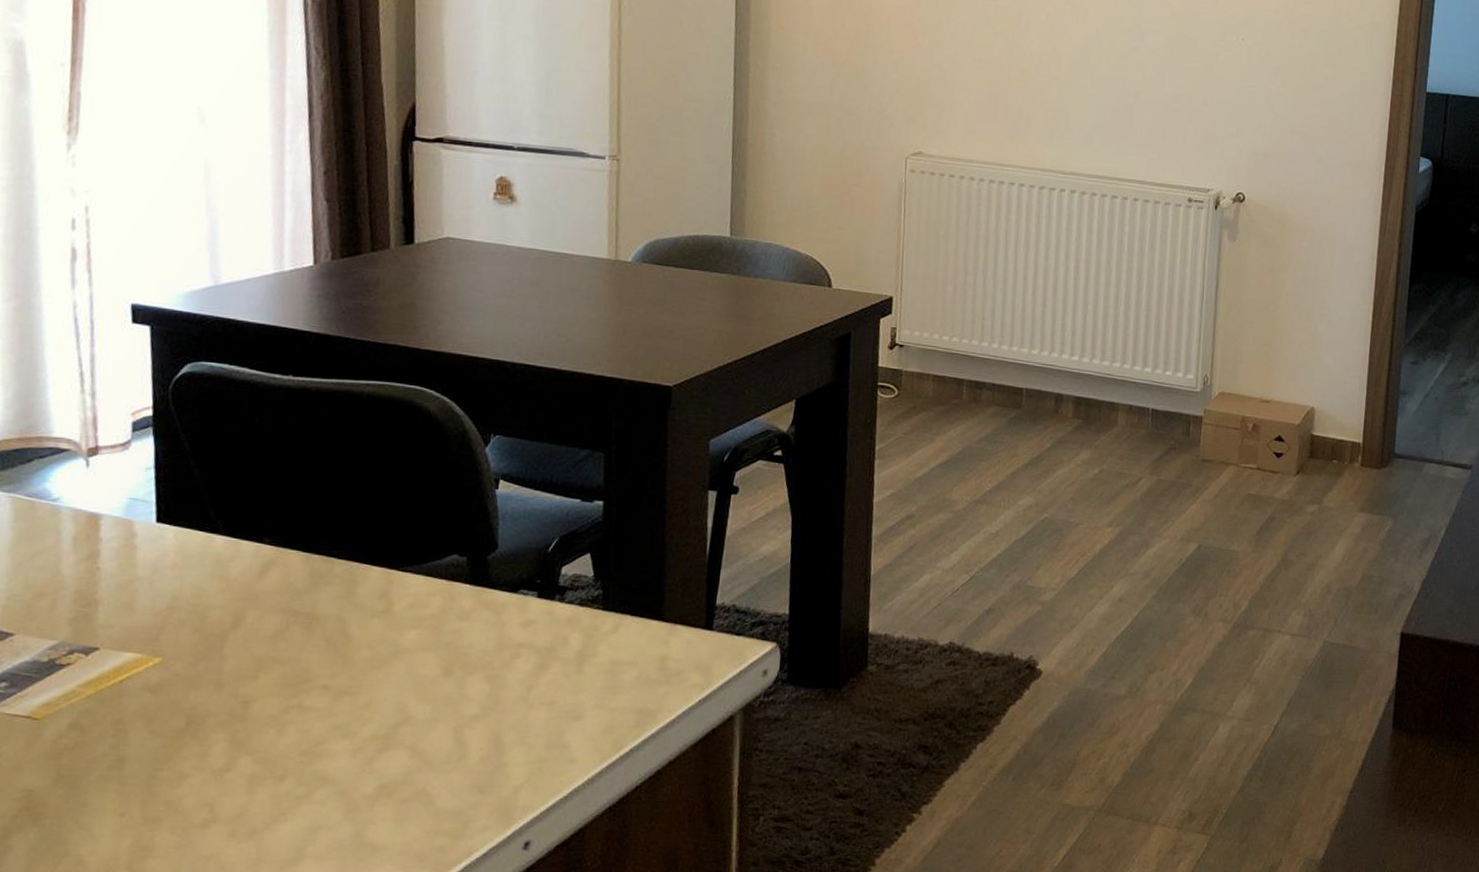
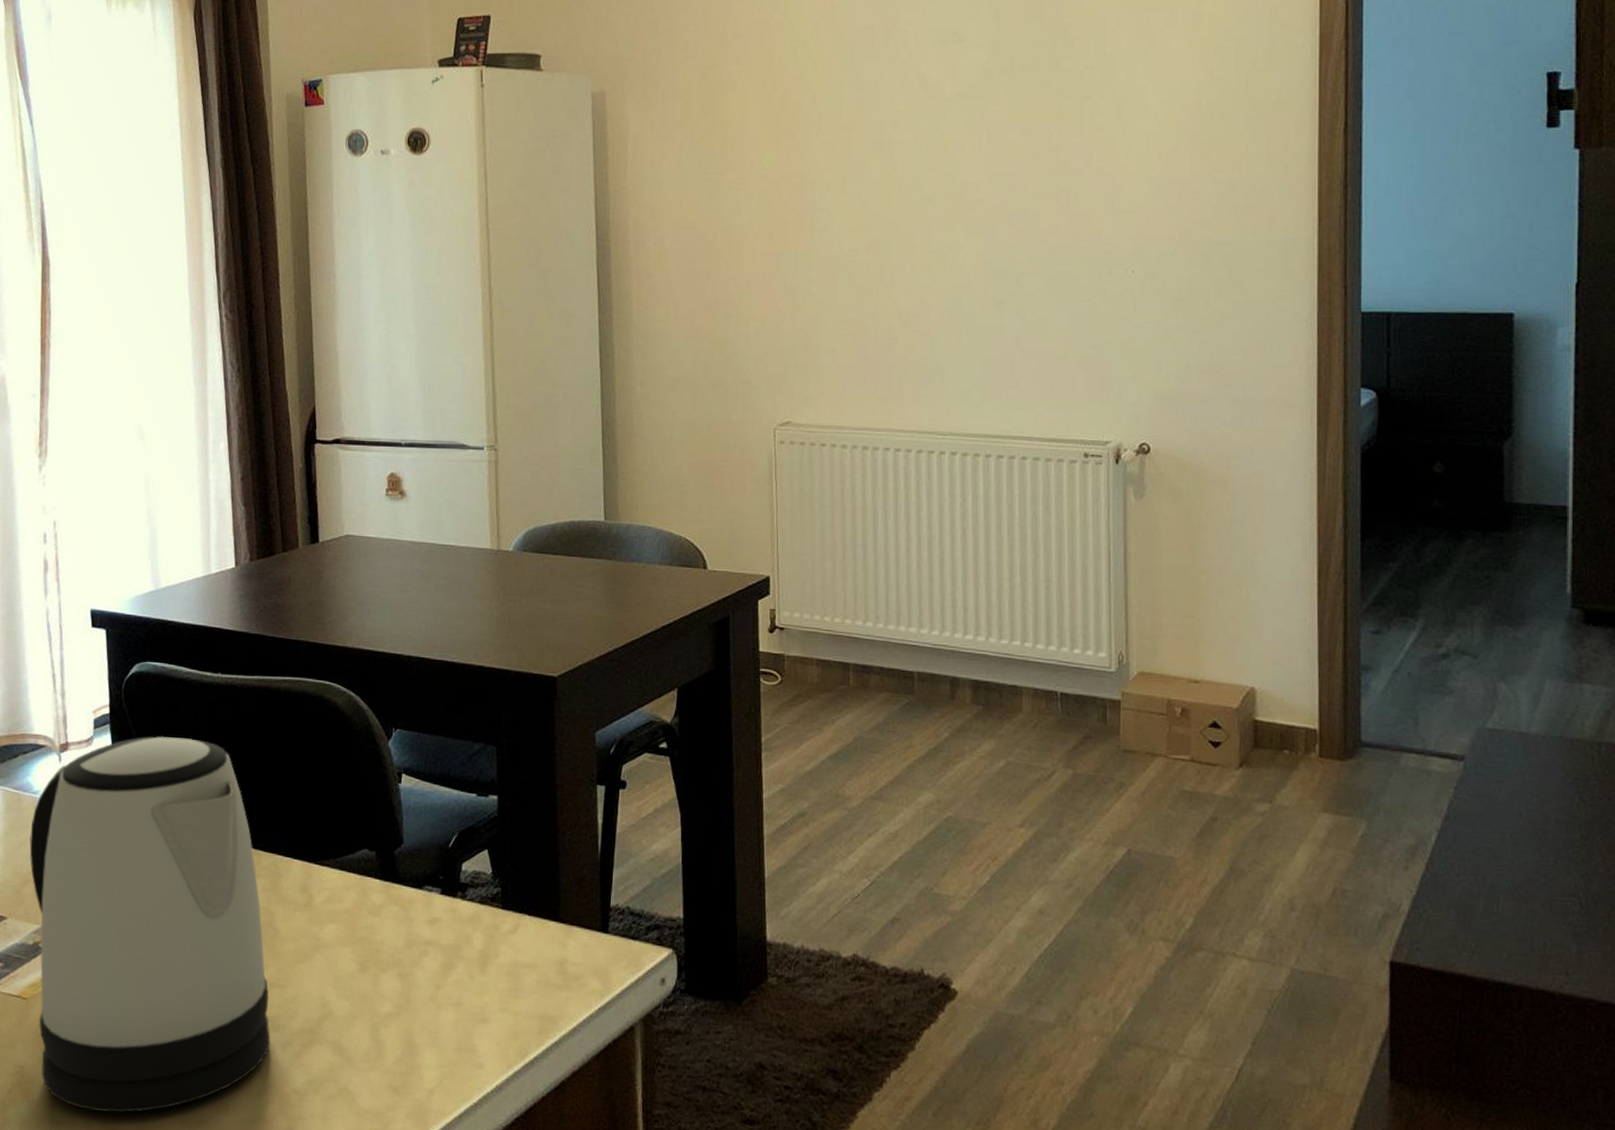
kettle: none [45,439,339,832] -> present [29,735,271,1113]

